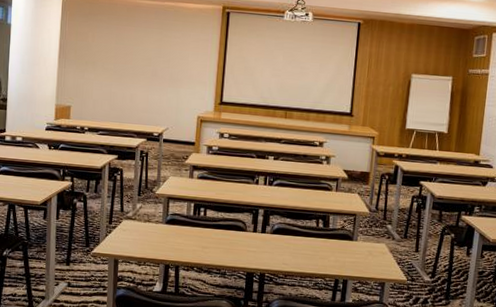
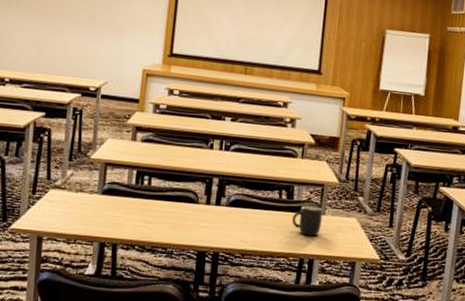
mug: none [328,233,355,260] -> present [292,205,323,237]

